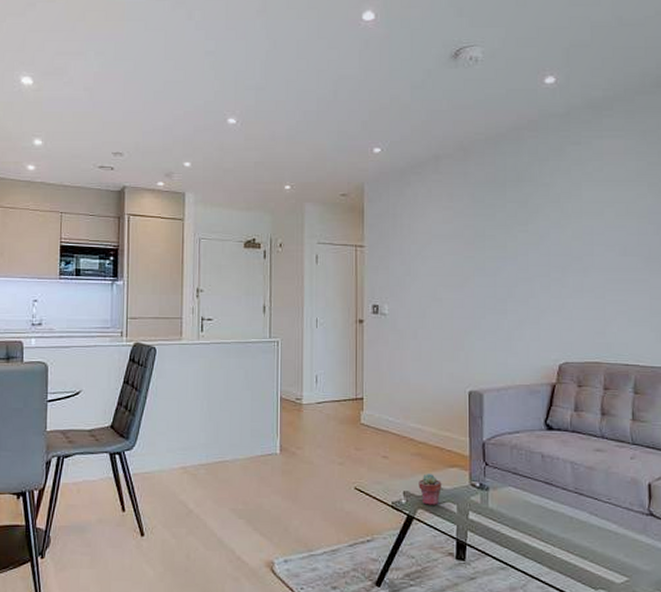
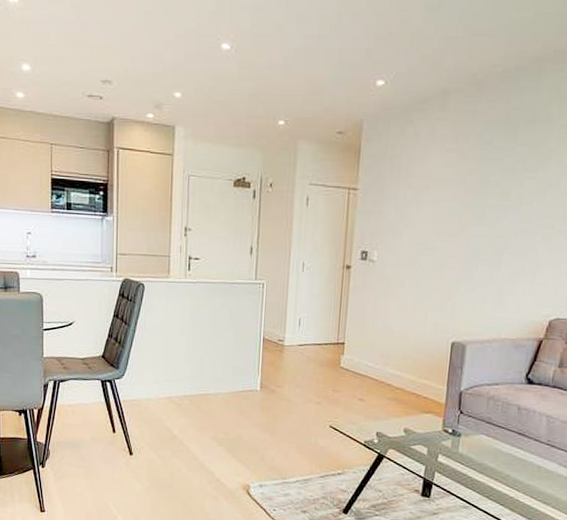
potted succulent: present [419,474,442,505] -> none [392,417,415,447]

